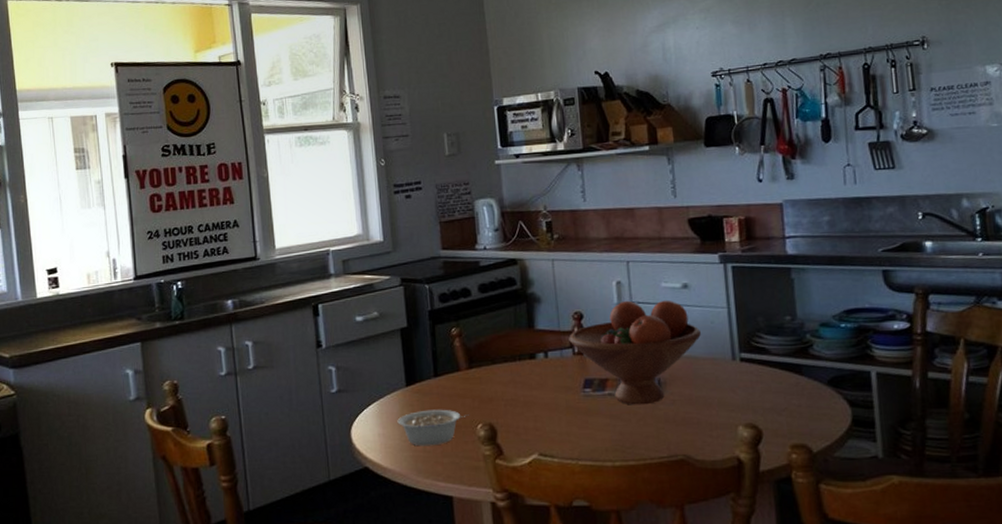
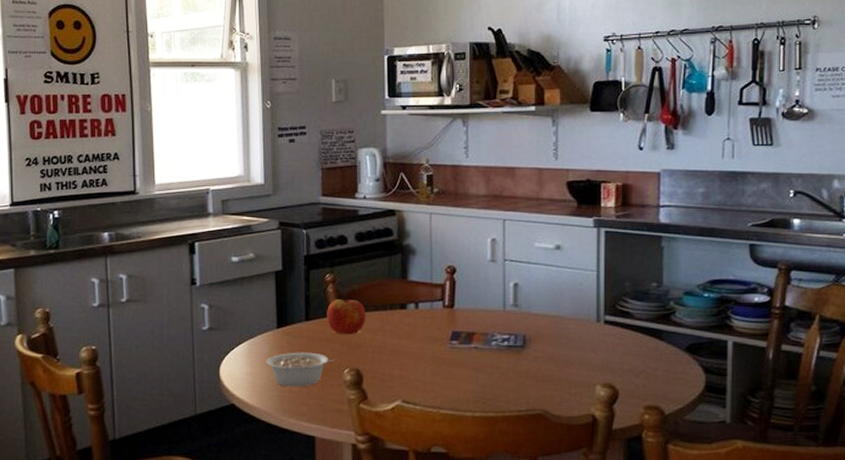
apple: none [455,350,496,390] -> present [327,297,367,335]
fruit bowl: present [569,300,702,405] -> none [440,258,570,360]

